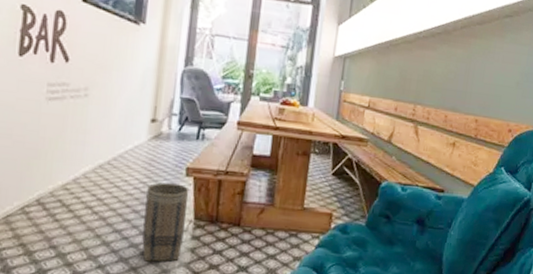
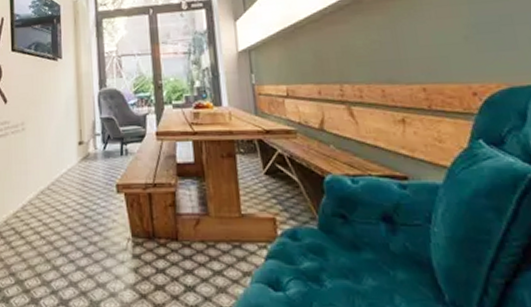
basket: present [142,182,189,262] -> none [84,202,125,285]

